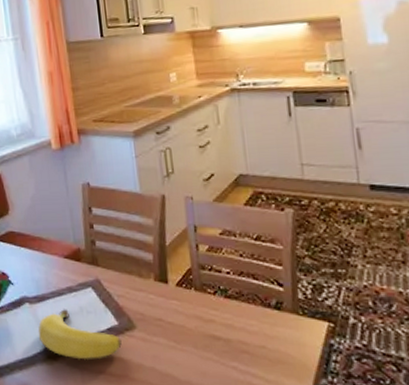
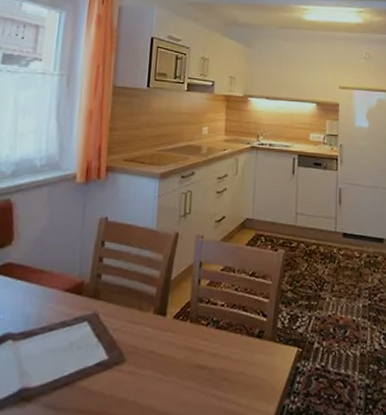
banana: present [38,309,122,360] -> none [15,345,108,400]

